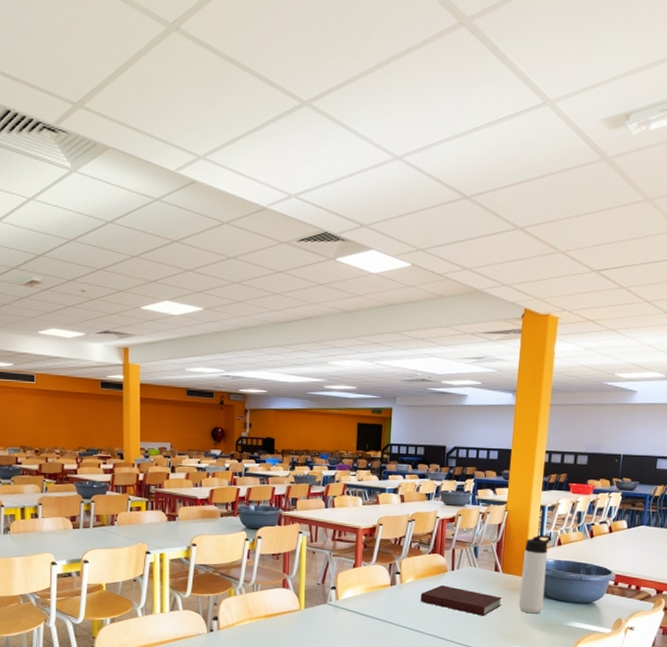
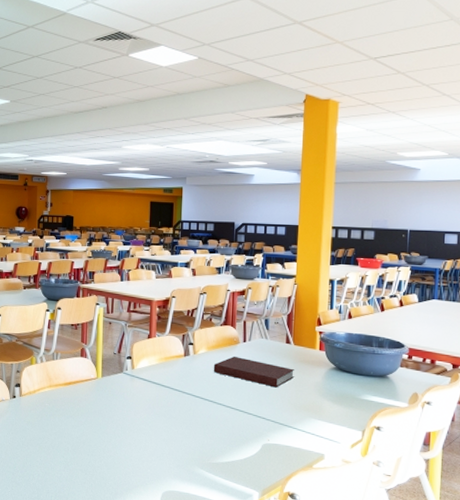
thermos bottle: present [518,534,552,614] -> none [311,307,342,387]

